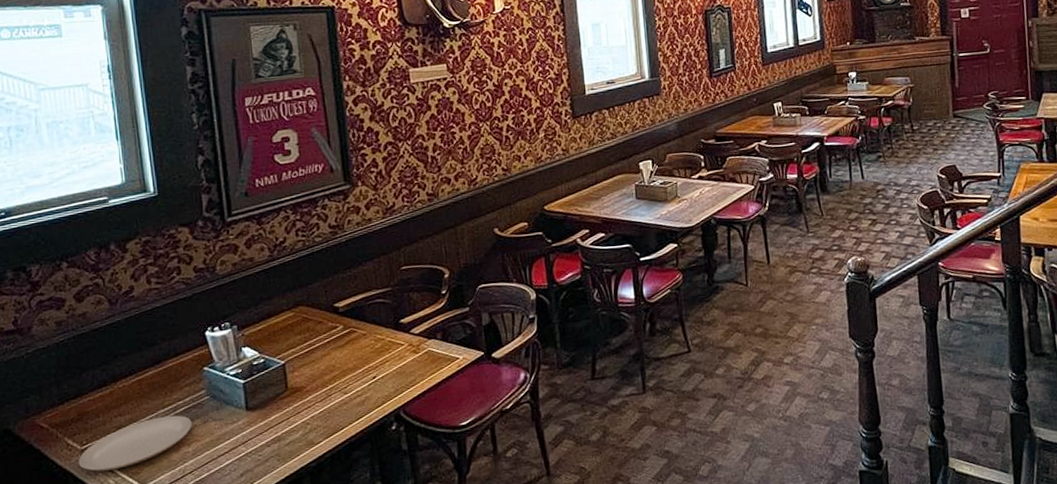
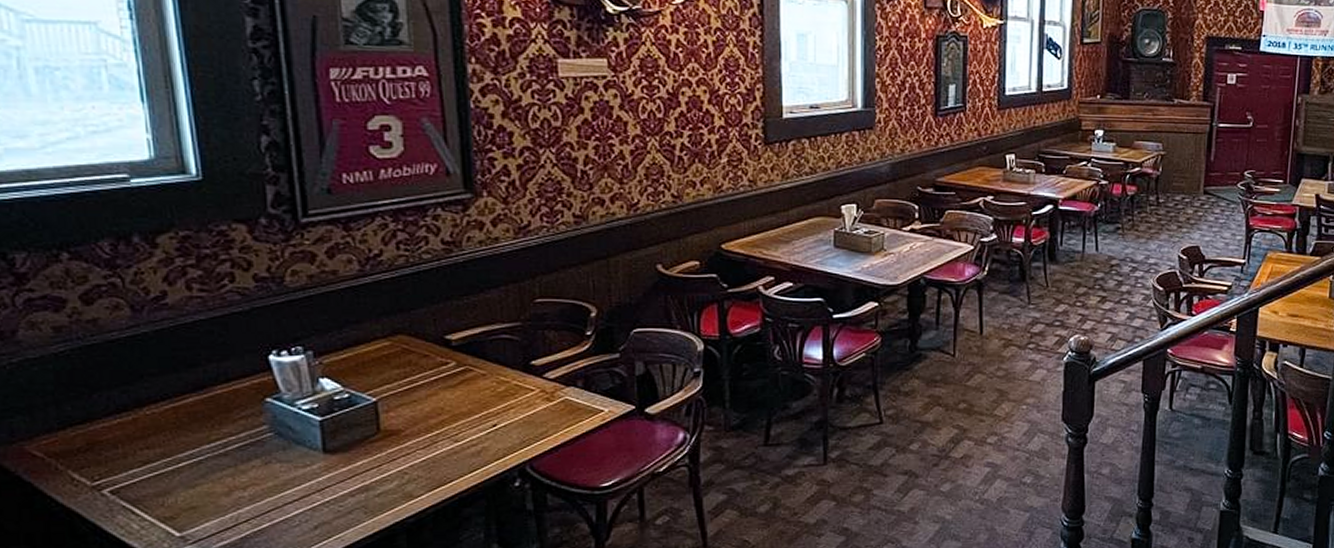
plate: present [78,415,192,472] -> none [87,452,249,513]

